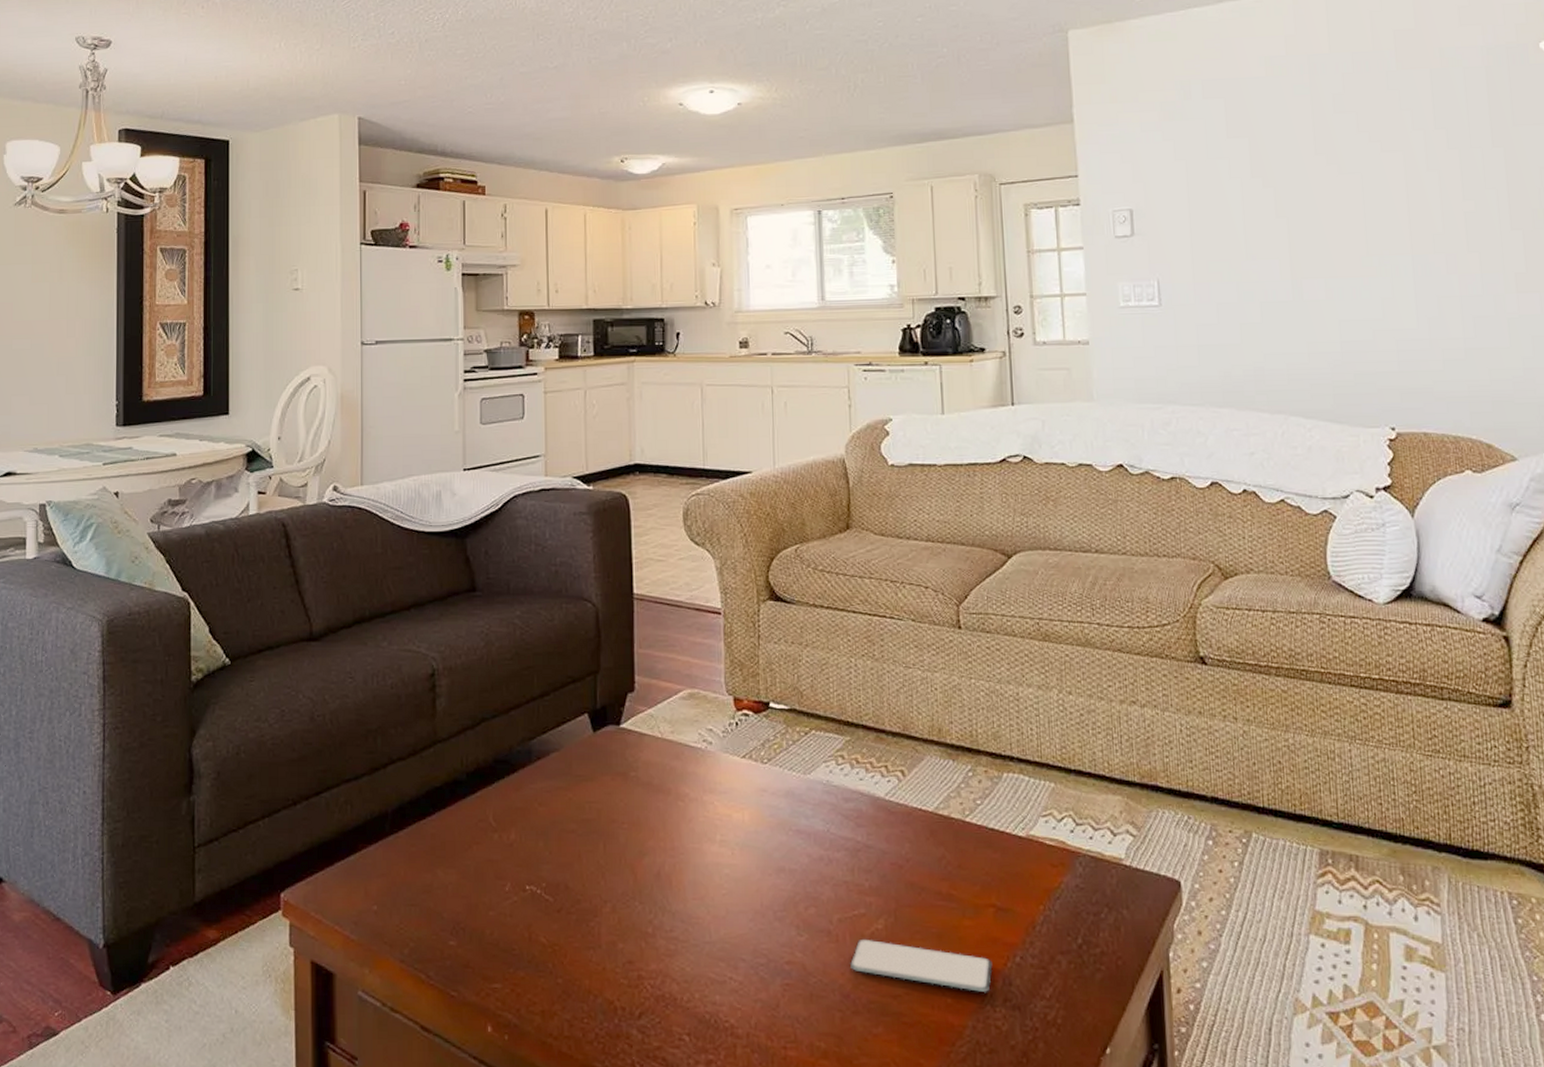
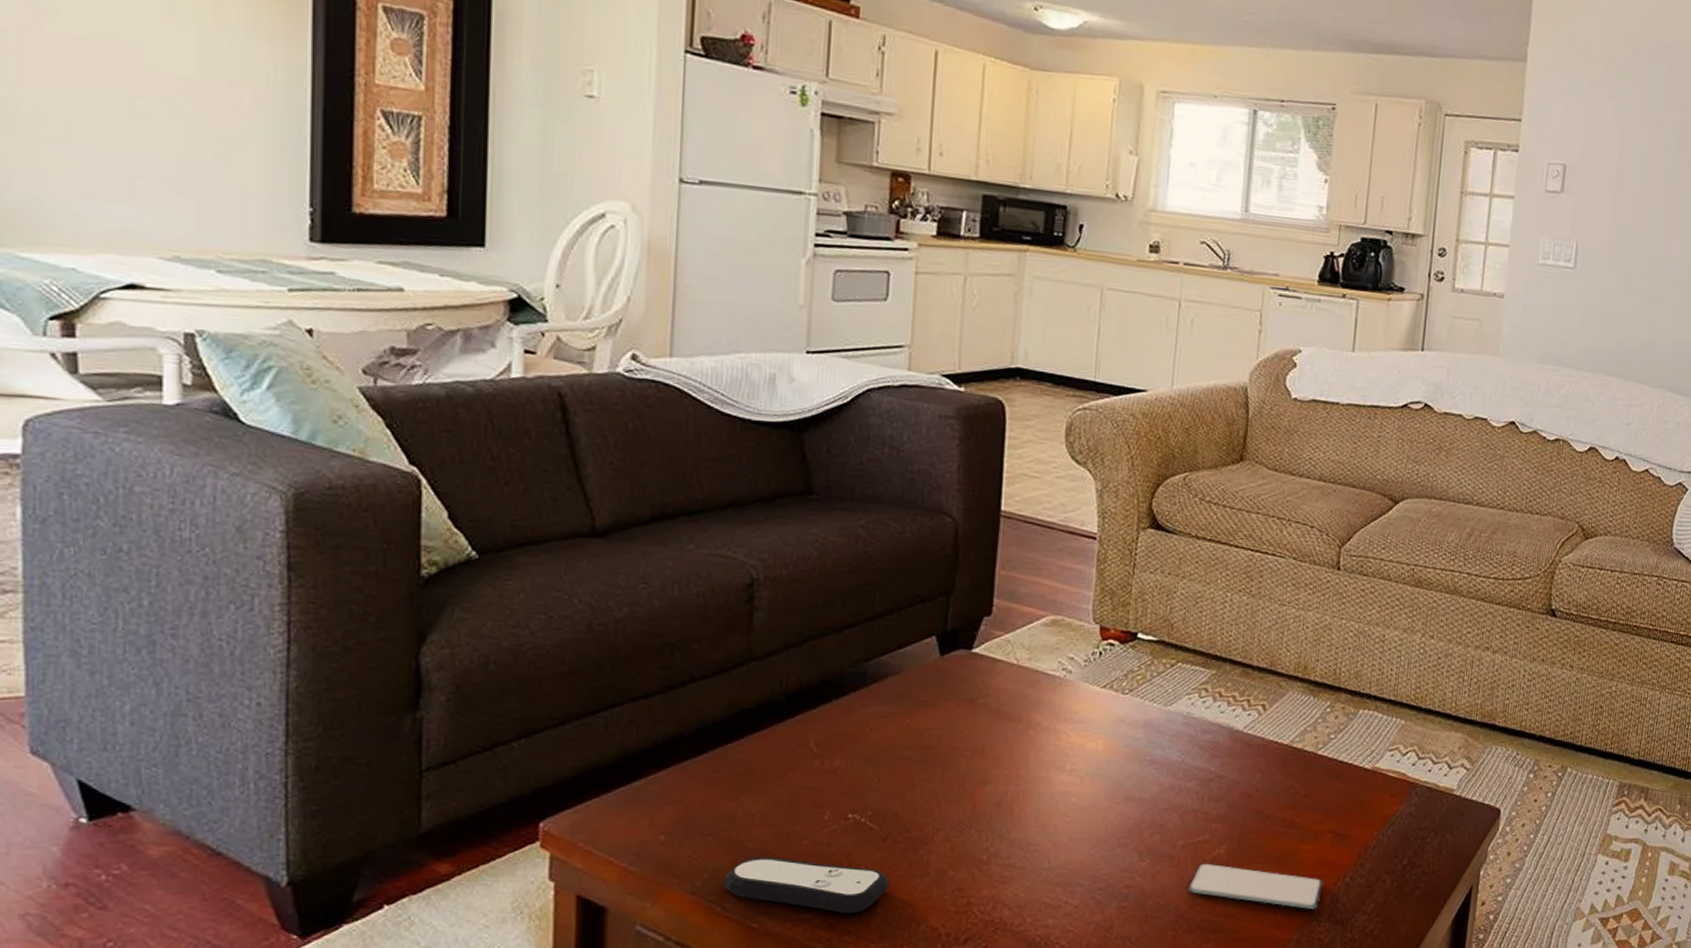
remote control: none [426,927,566,985] -> present [723,857,889,914]

